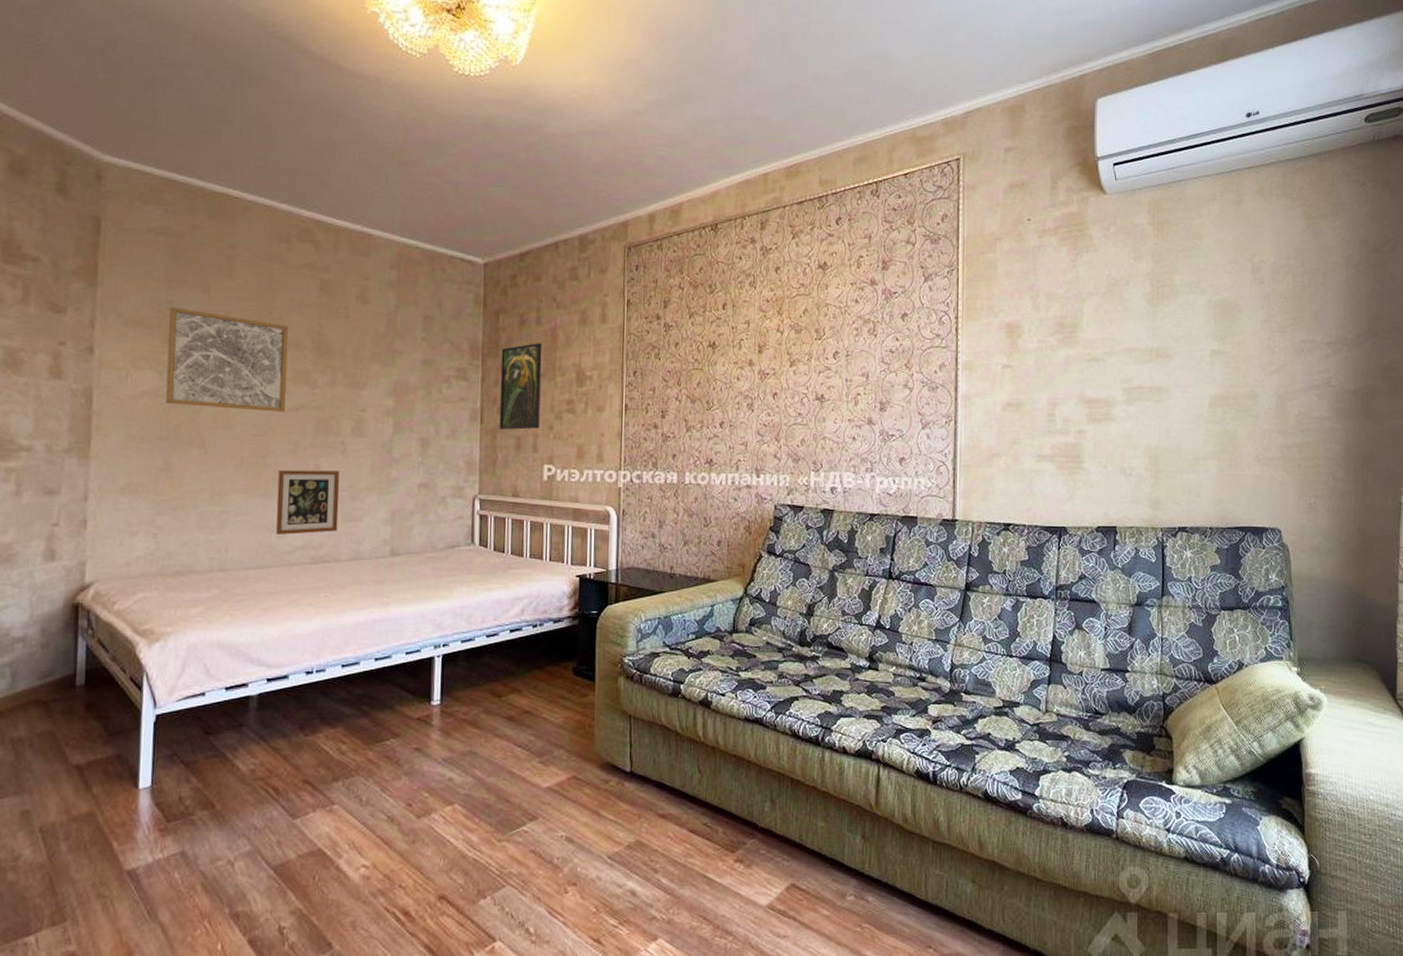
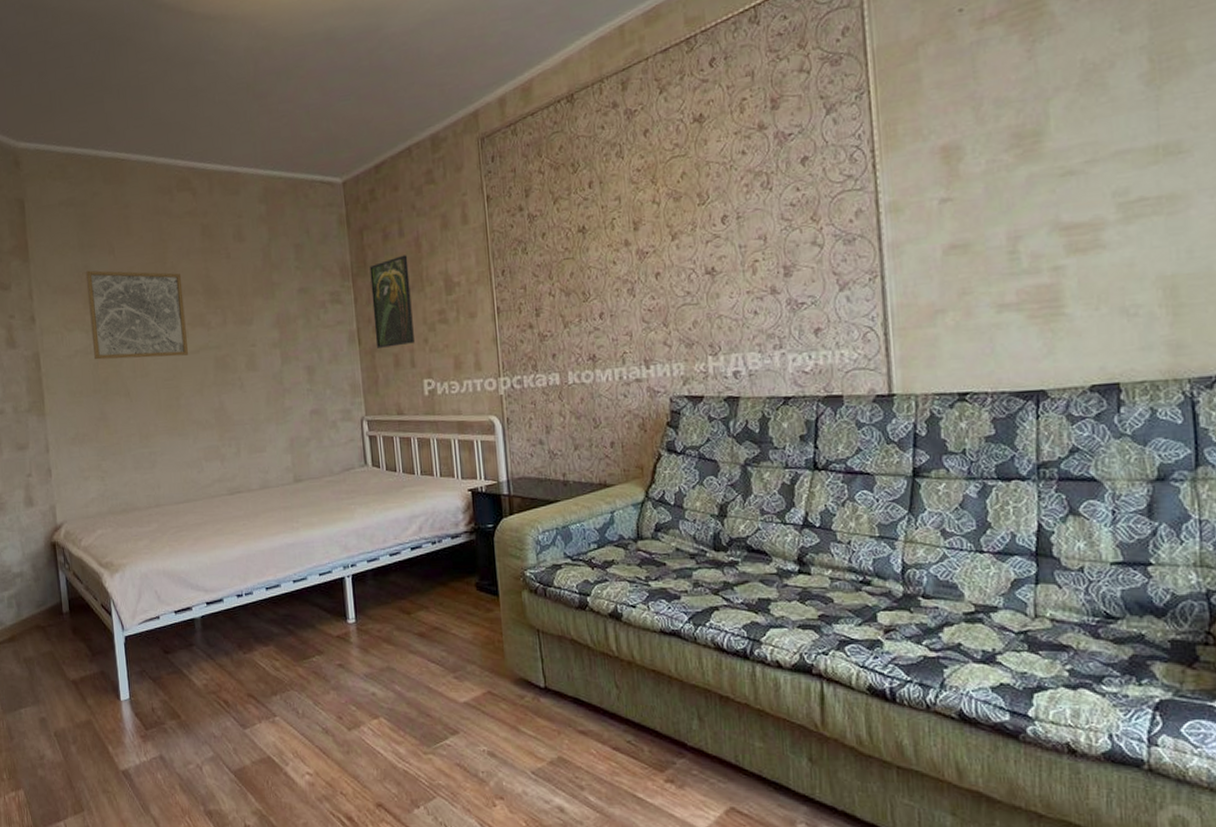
picture frame: present [276,469,340,535] -> none [190,405,246,470]

